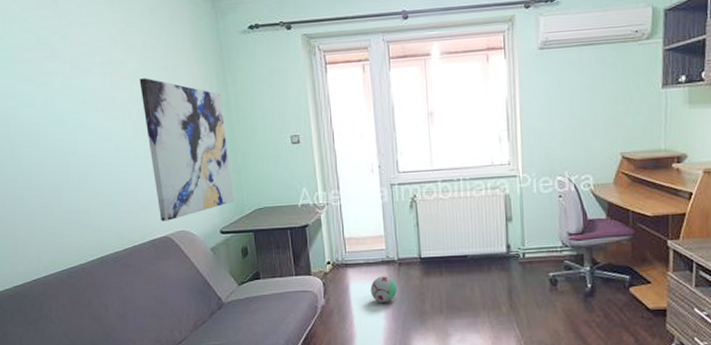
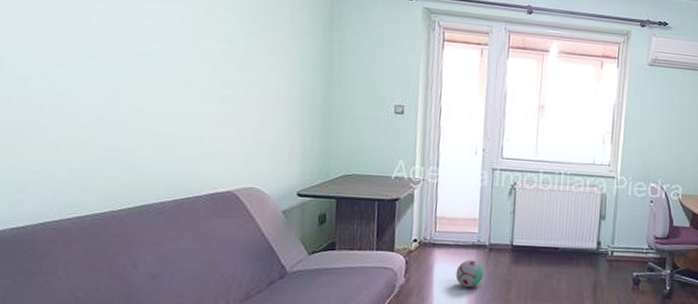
wall art: present [139,78,235,222] -> none [226,17,325,175]

